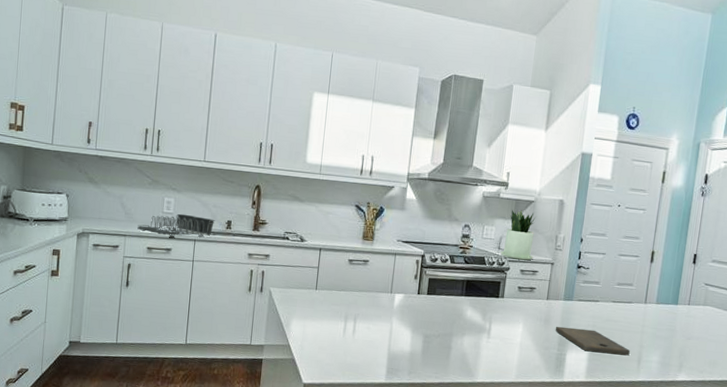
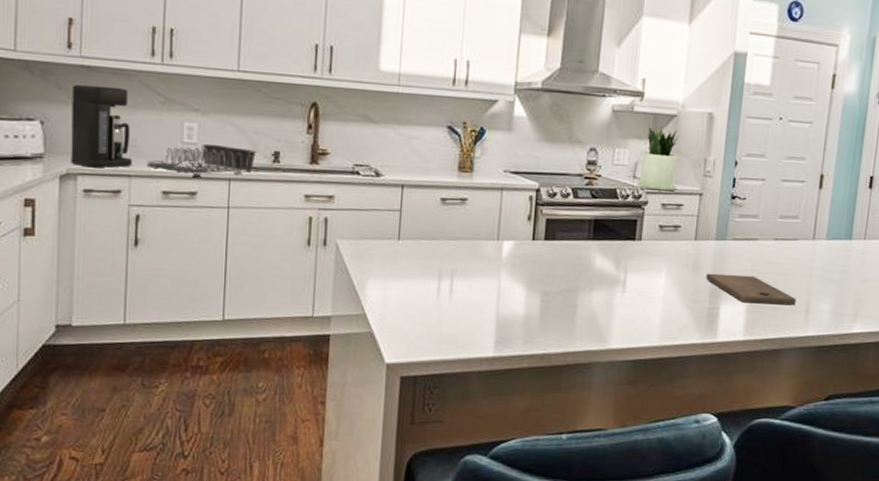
coffee maker: none [85,168,127,229] -> present [70,84,132,168]

